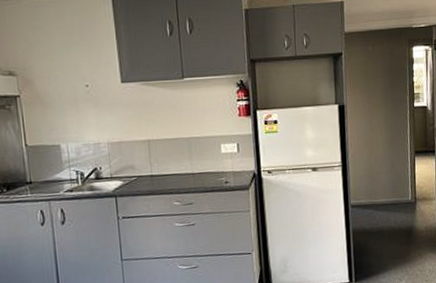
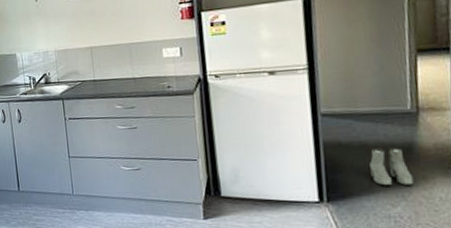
boots: none [385,231,413,264] -> present [370,147,414,186]

